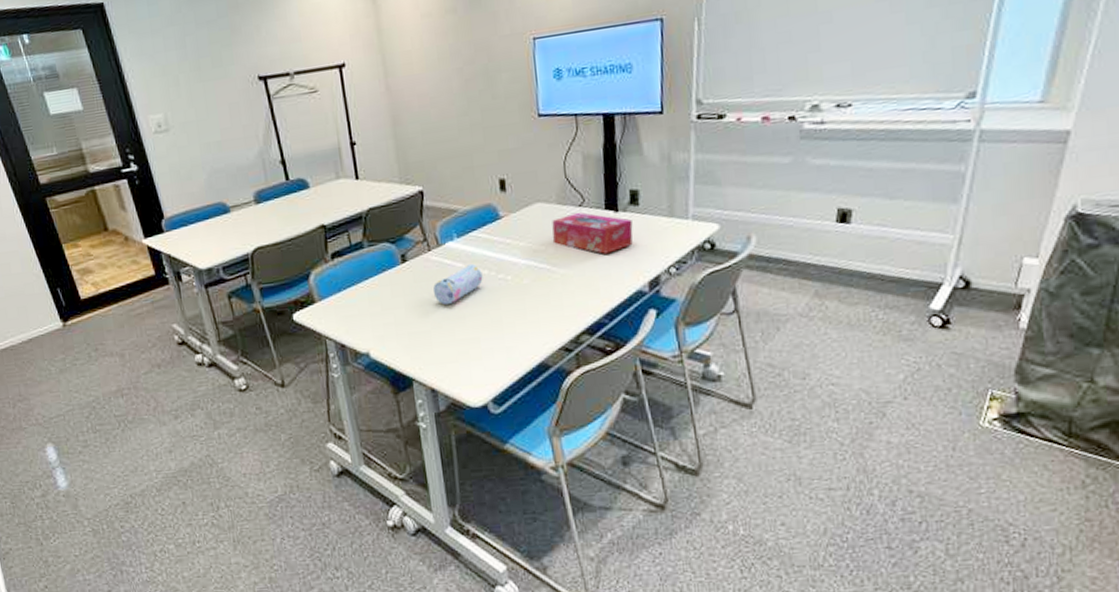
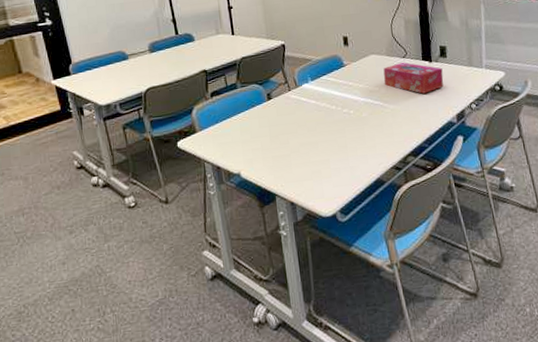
pencil case: present [433,263,483,304] -> none [293,101,332,133]

